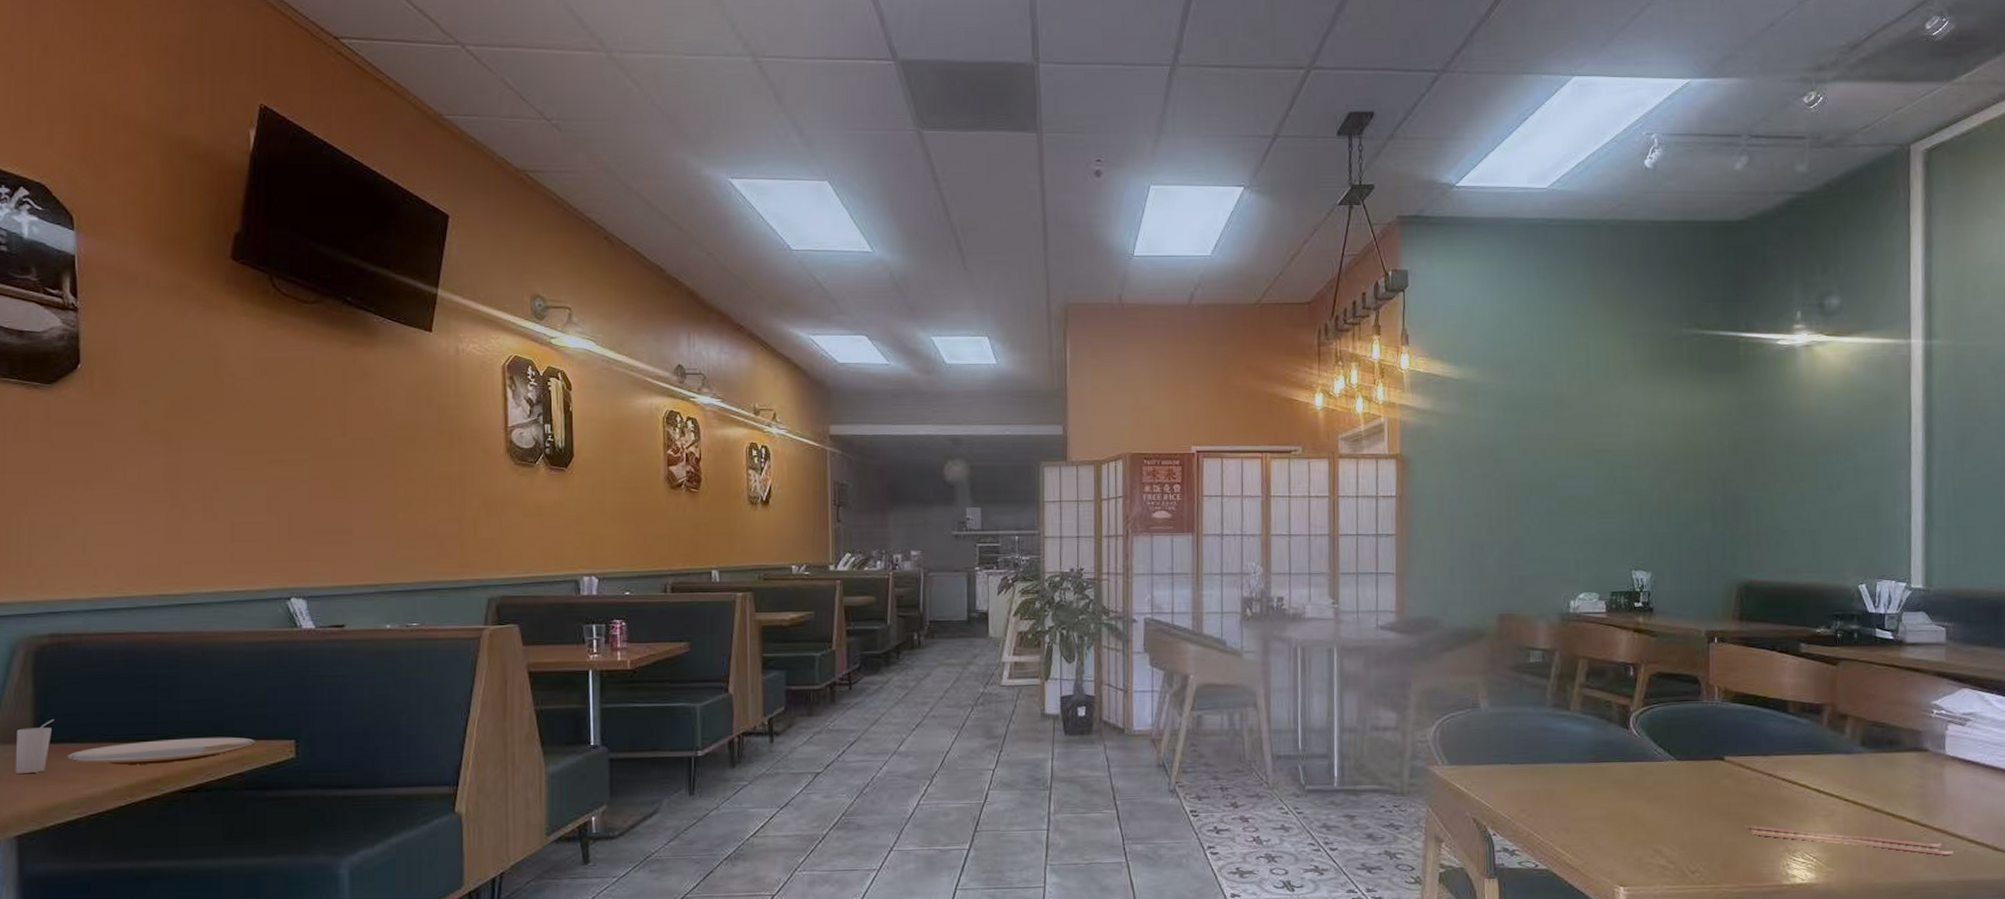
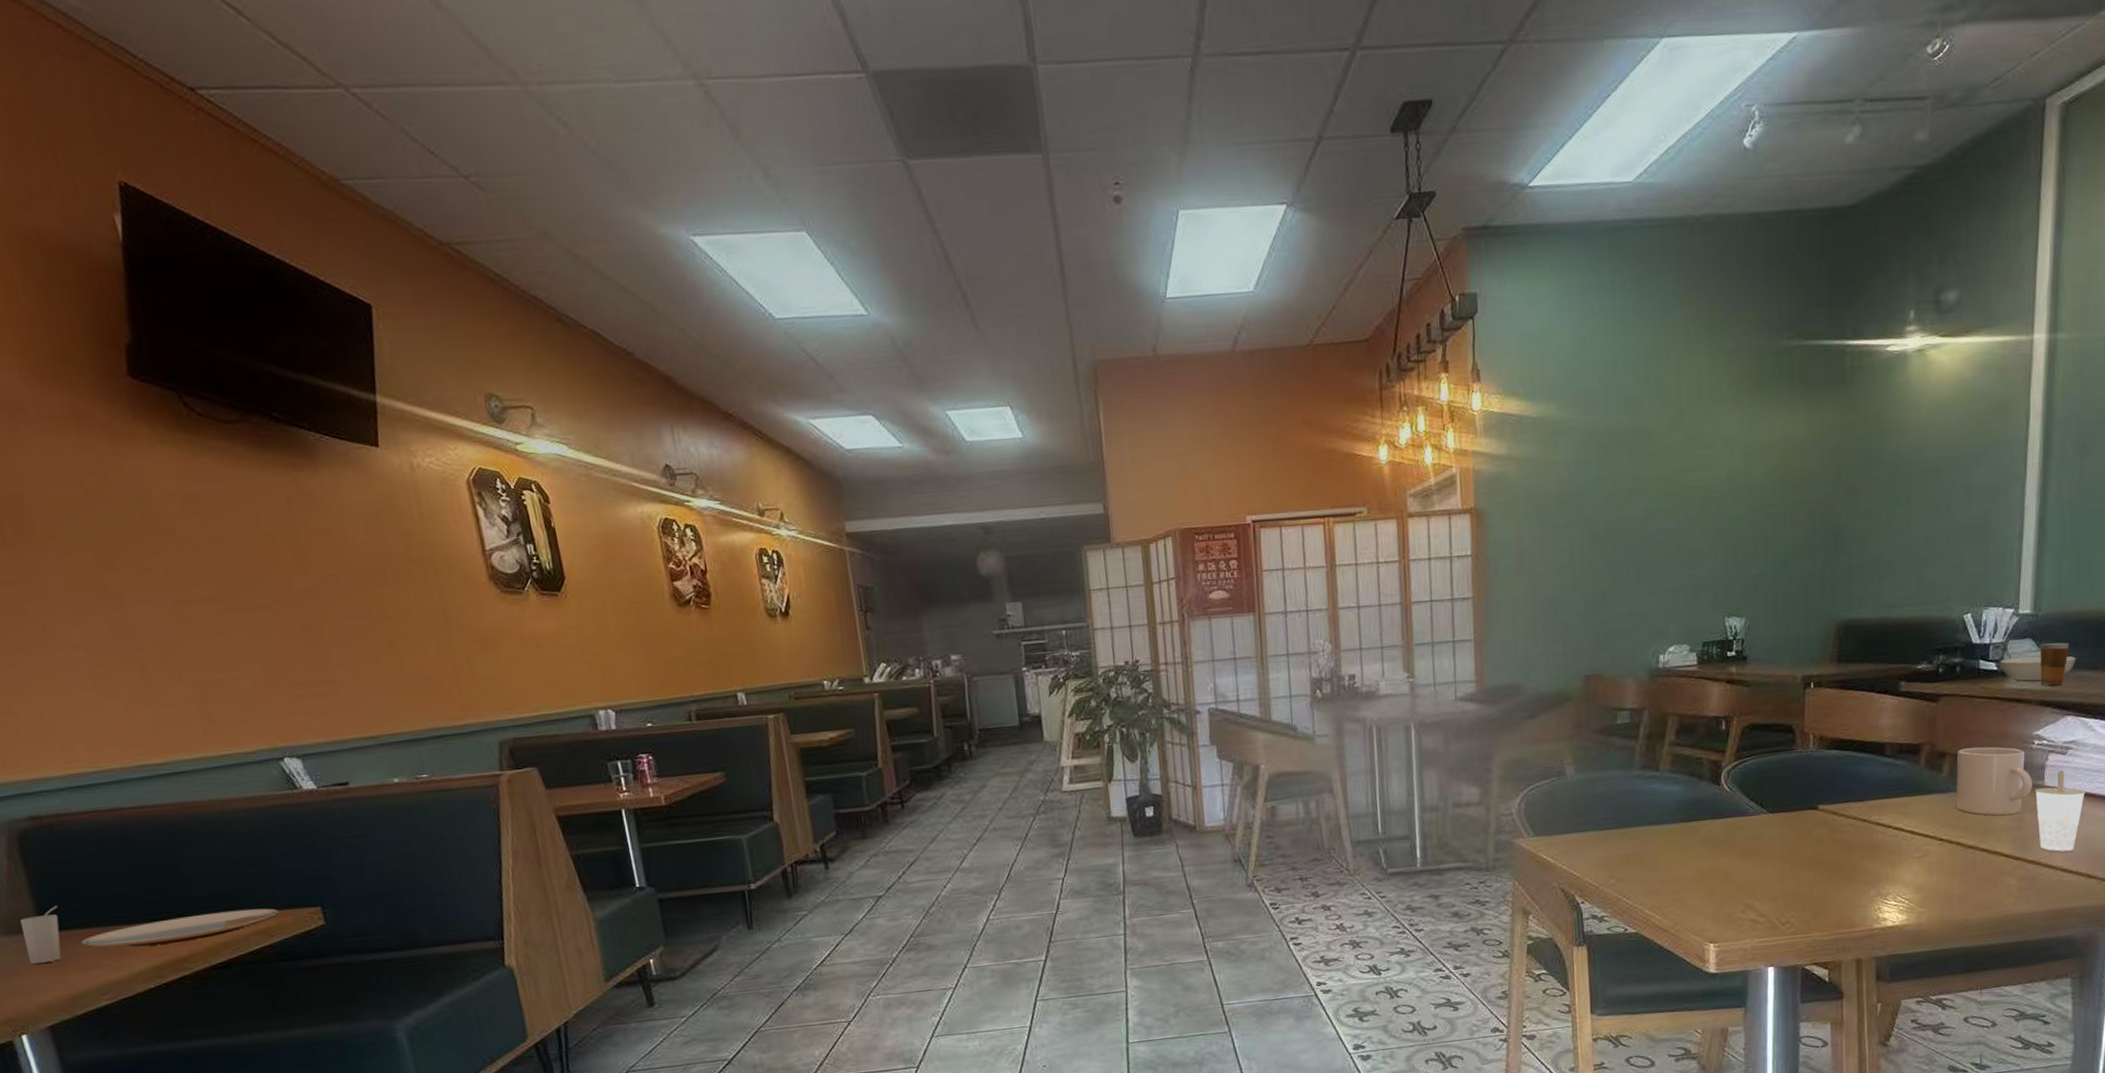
chopsticks: present [1743,823,1954,855] -> none [1835,871,2047,887]
cup: none [1858,711,1934,782] -> present [1955,746,2033,817]
bowl: none [1895,628,1970,654] -> present [2000,656,2077,683]
beverage cup: none [1933,617,1962,660] -> present [2040,642,2070,687]
cup: none [1937,741,1988,824] -> present [2035,770,2086,854]

